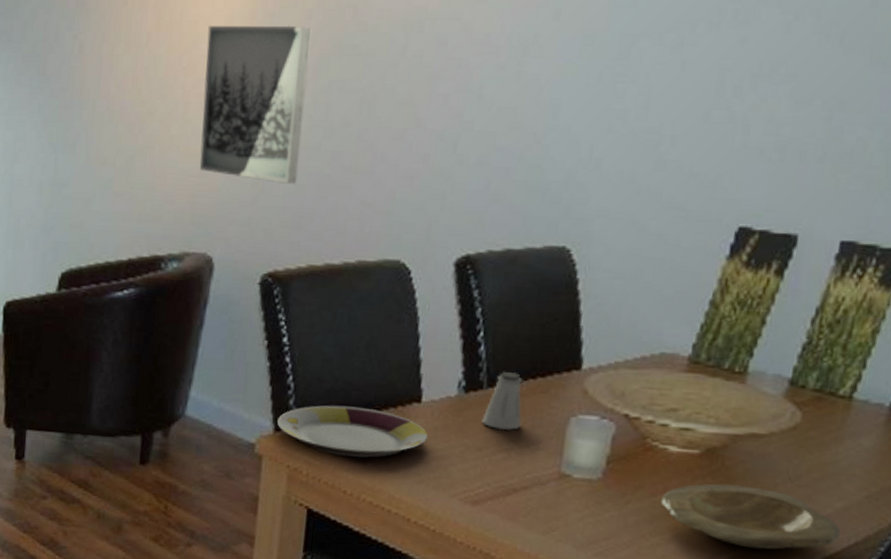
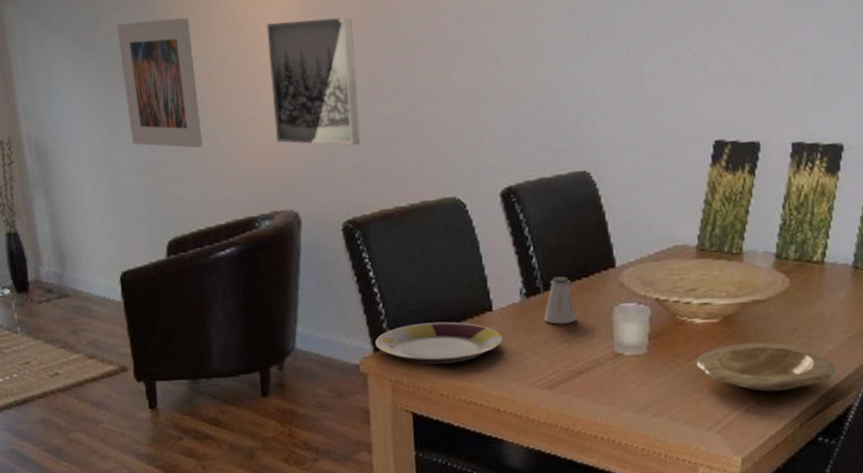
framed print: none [36,10,120,168] -> present [116,18,203,148]

